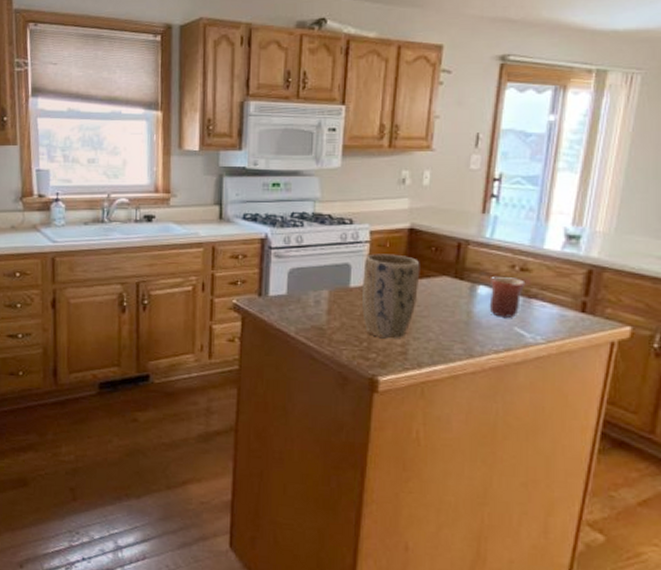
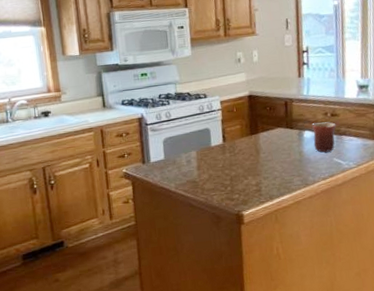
plant pot: present [361,254,420,339] -> none [219,116,262,182]

